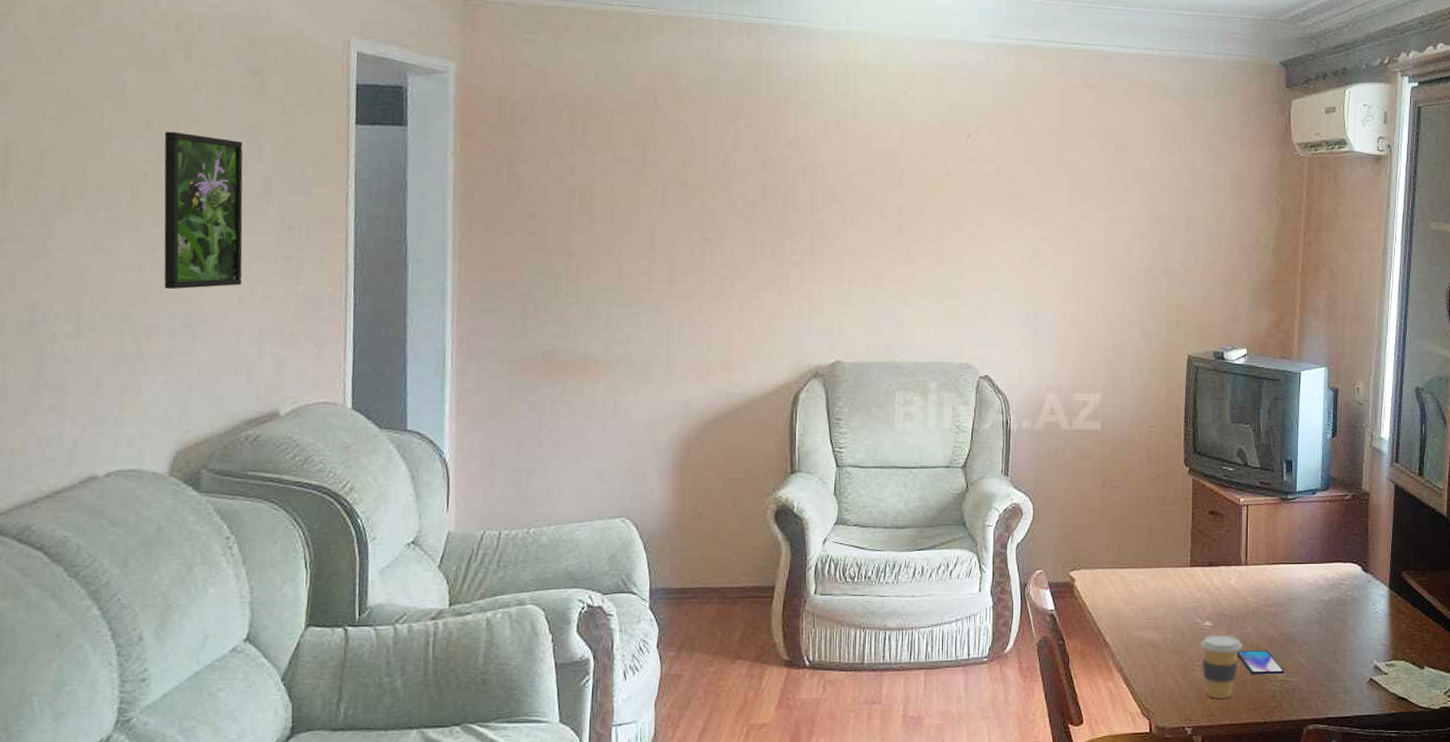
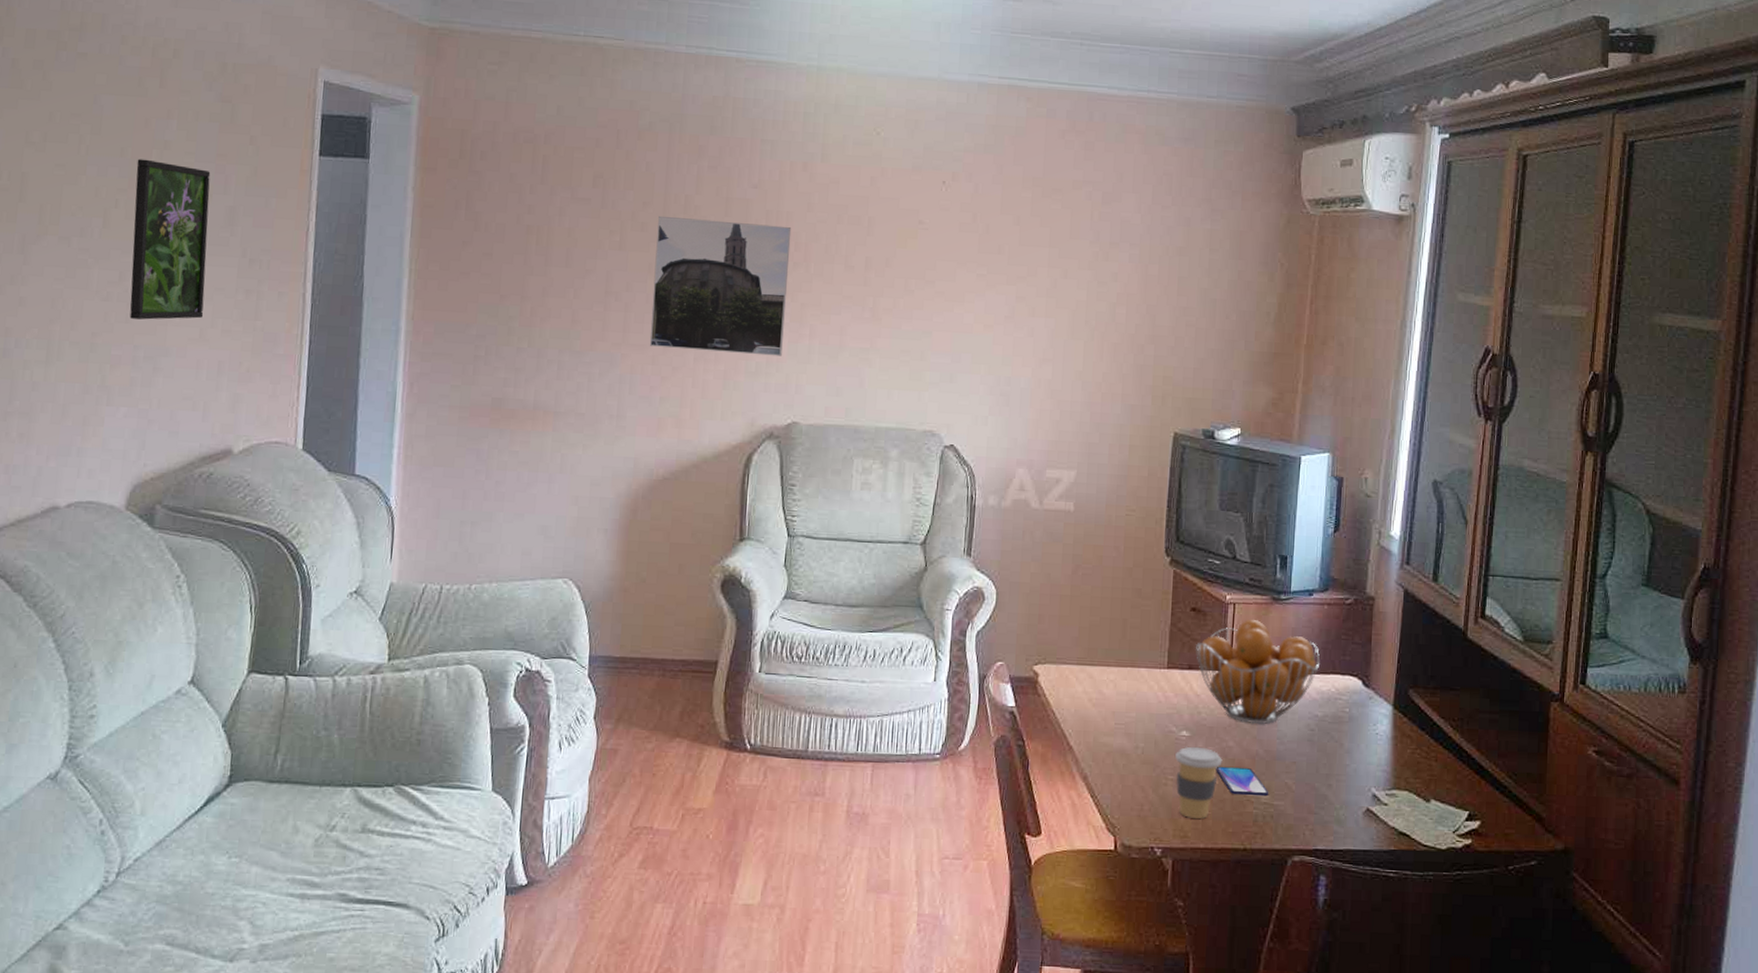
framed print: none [695,173,828,301] -> present [649,215,792,356]
fruit basket: none [1215,519,1325,612] -> present [1196,620,1321,724]

